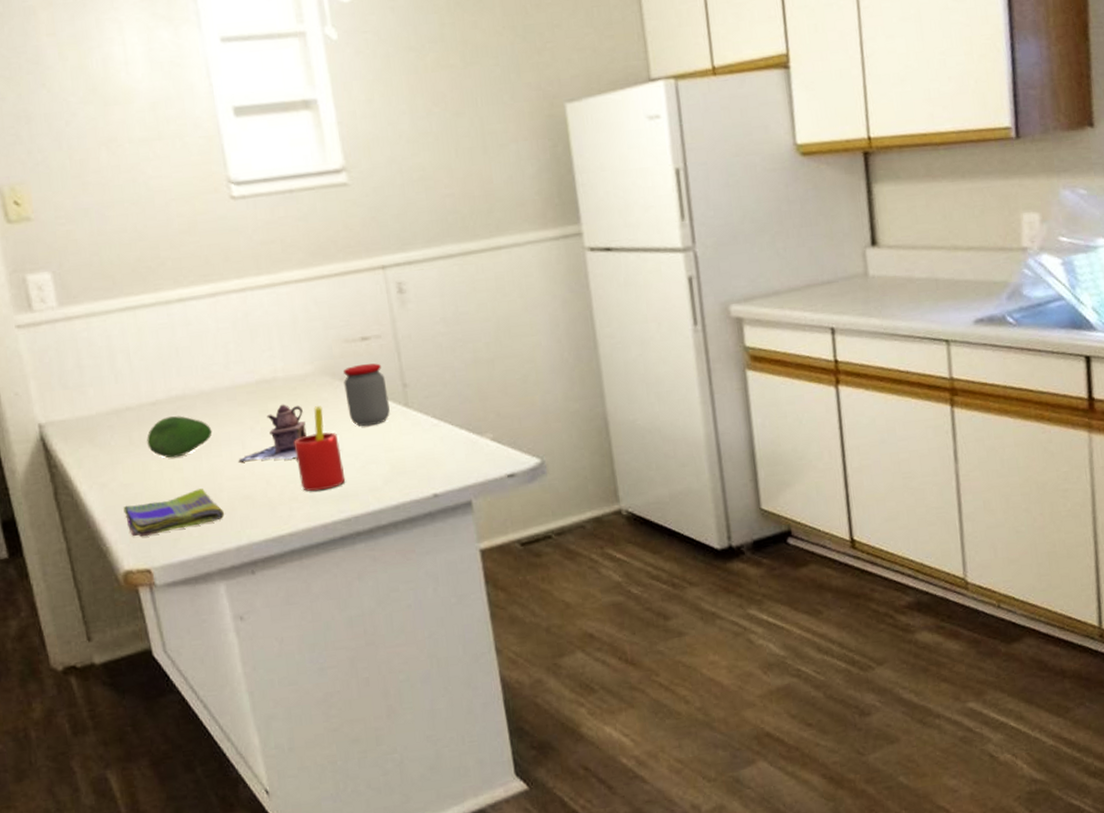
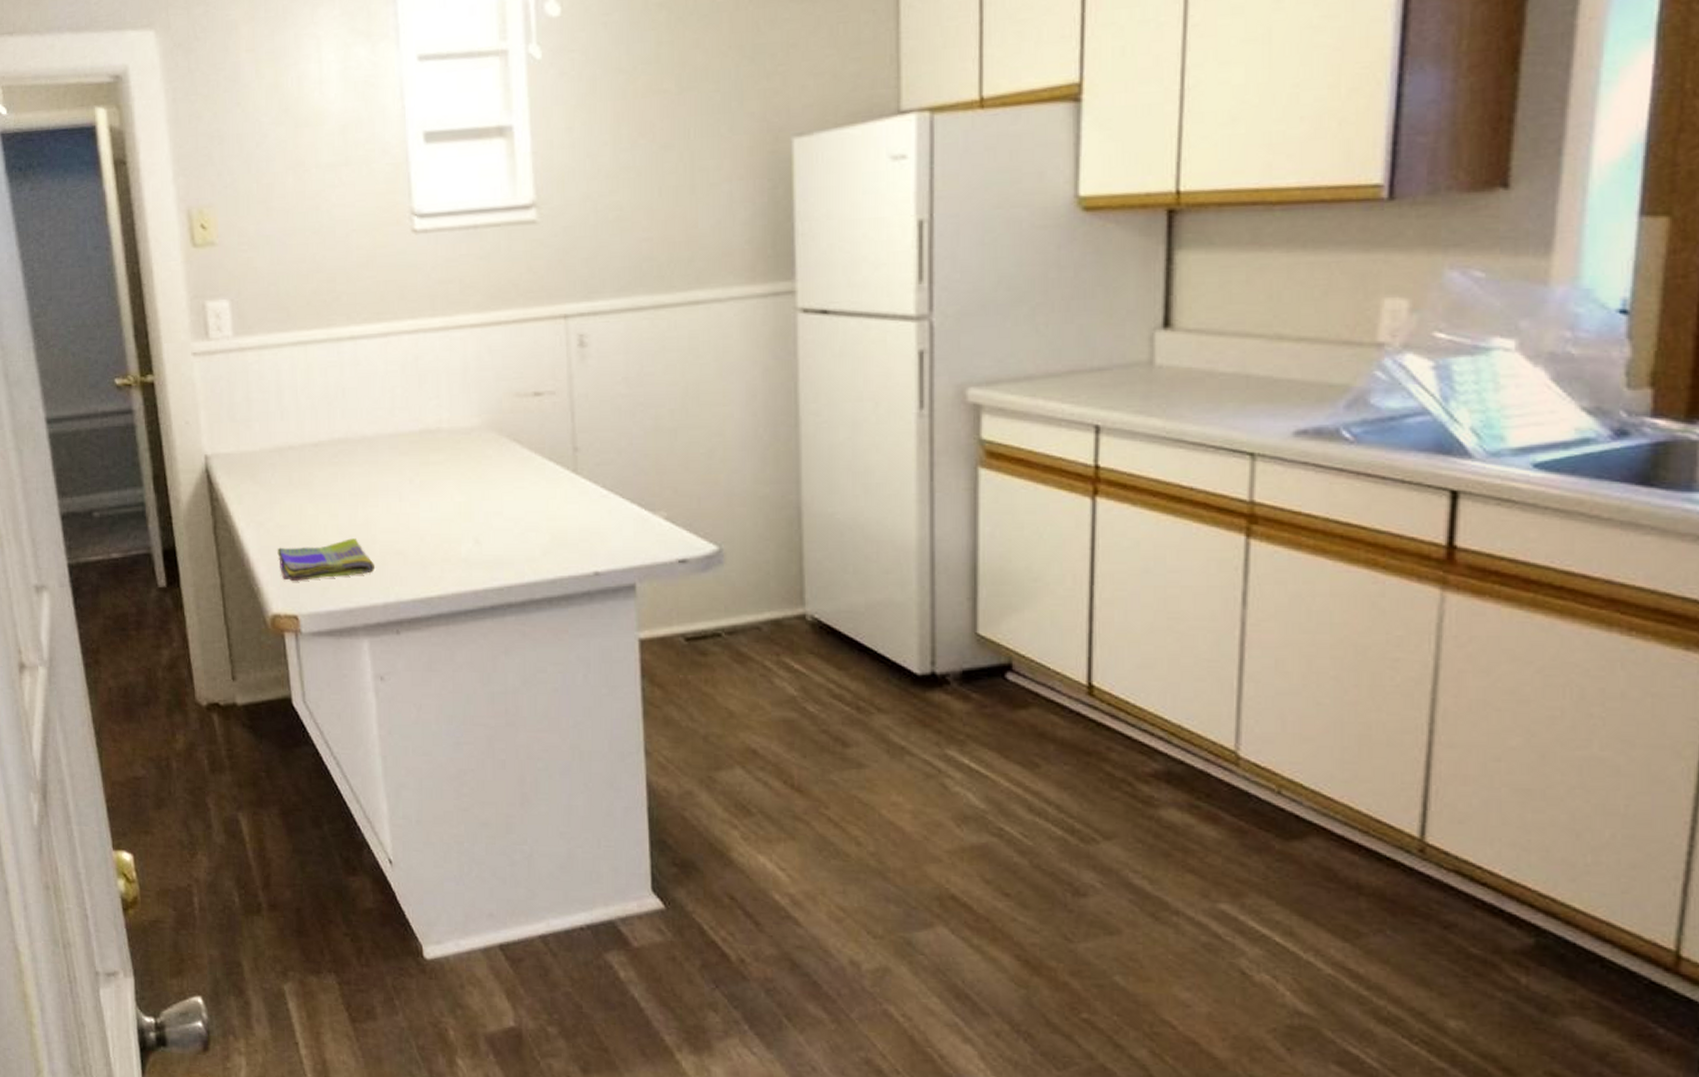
fruit: present [147,416,213,458] -> none [306,460,371,503]
teapot: present [238,404,308,462] -> none [394,457,468,519]
straw: present [293,406,346,492] -> none [452,463,502,555]
jar: present [344,363,390,427] -> none [511,422,556,490]

